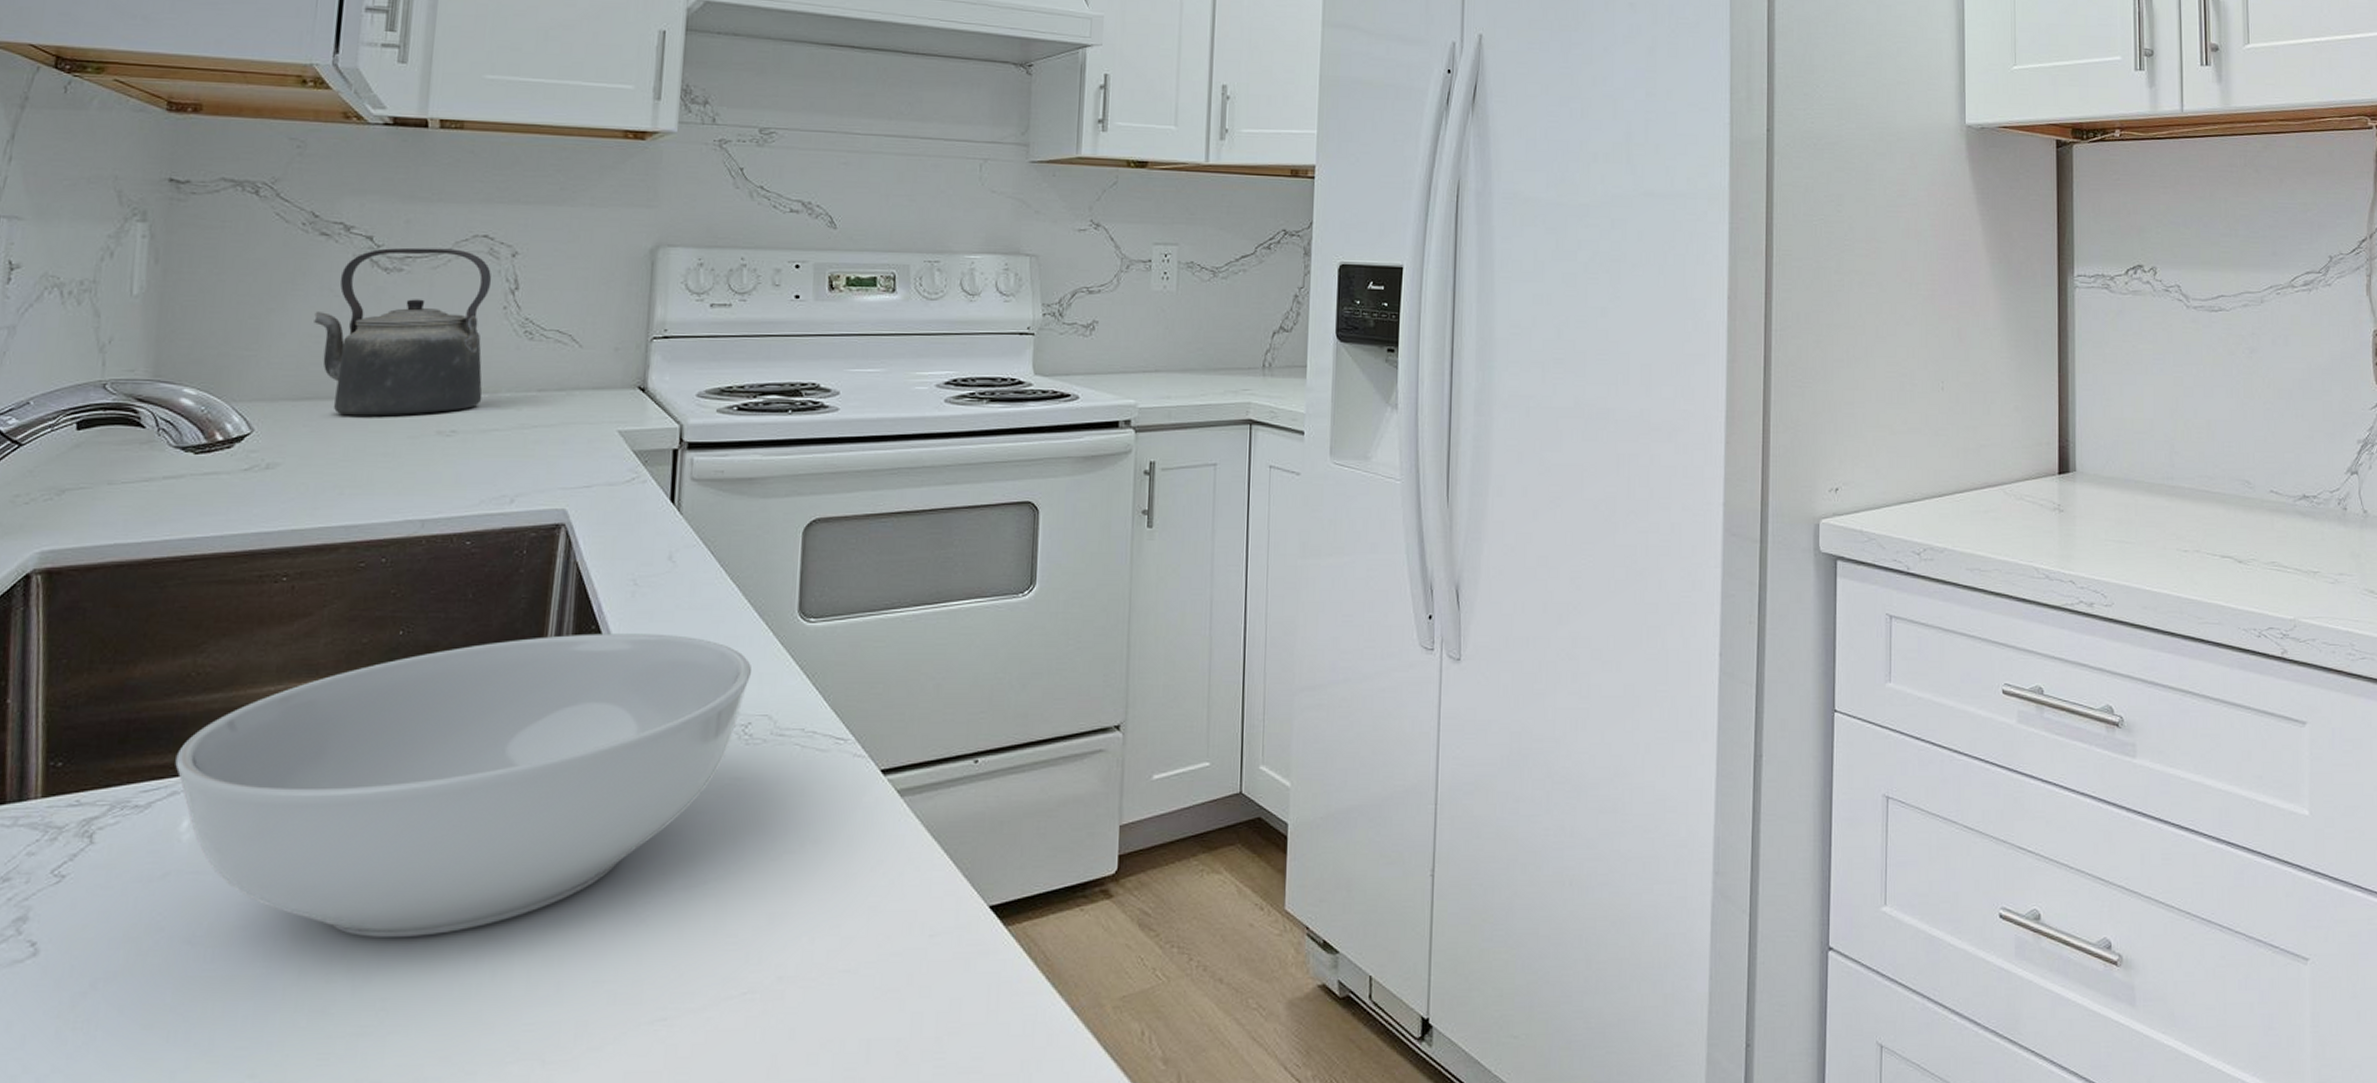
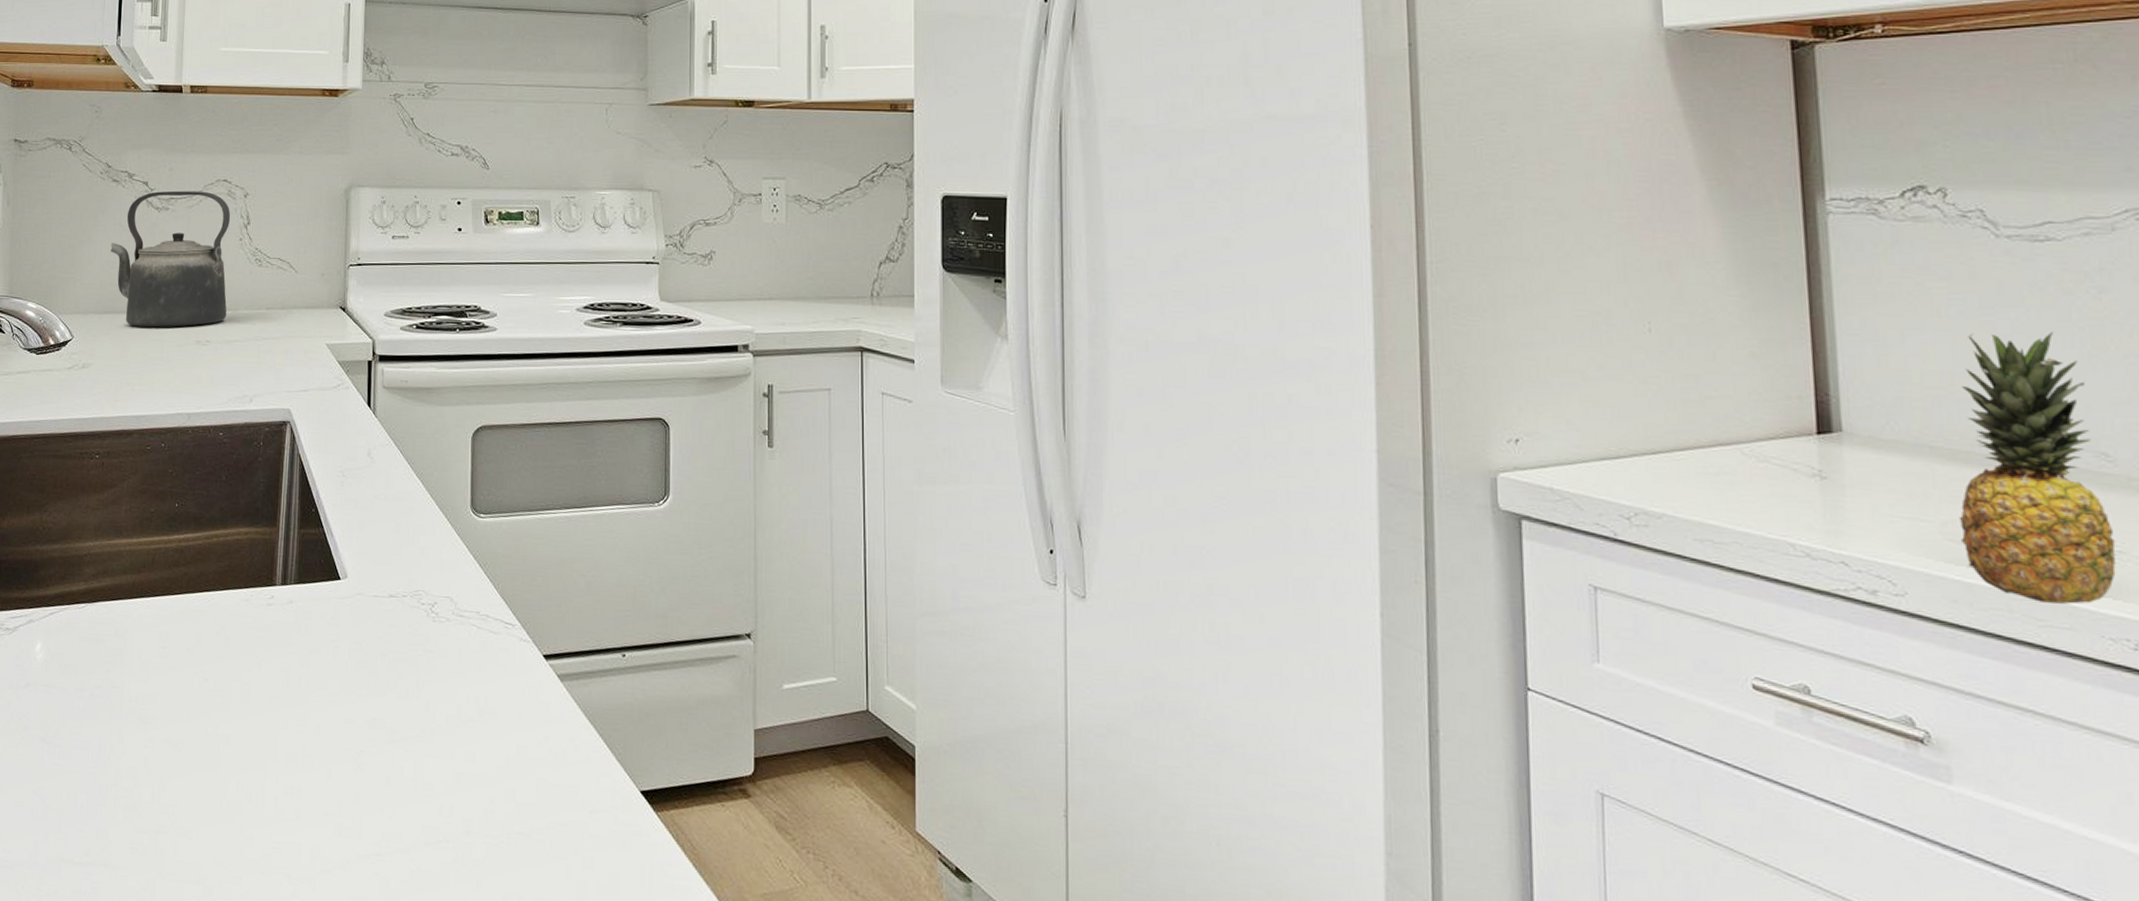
bowl: present [175,633,751,938] -> none [31,515,435,758]
fruit: none [2151,385,2251,604] -> present [1958,332,2116,605]

